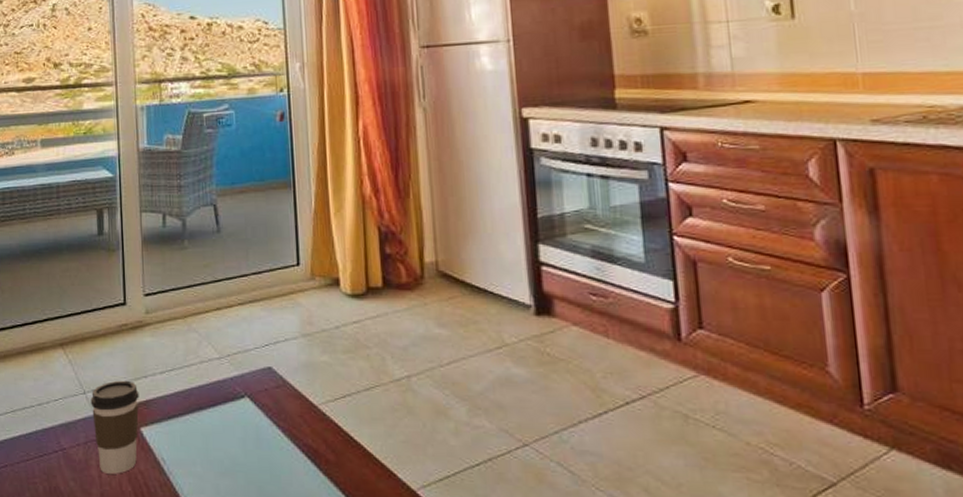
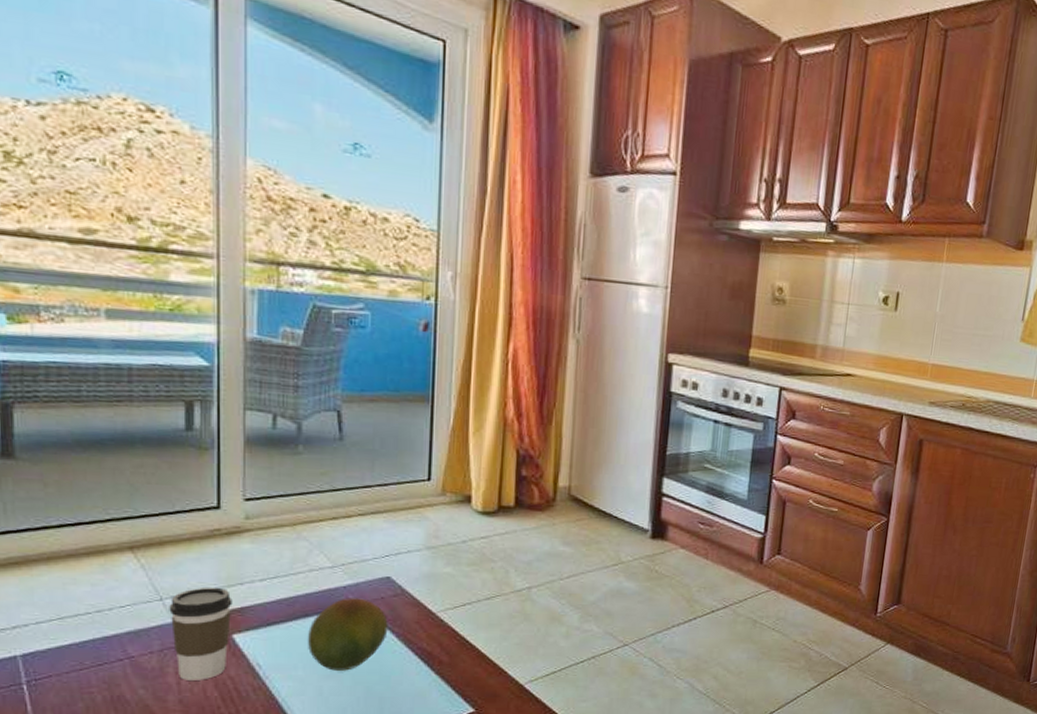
fruit: none [203,390,274,468] -> present [308,598,388,671]

